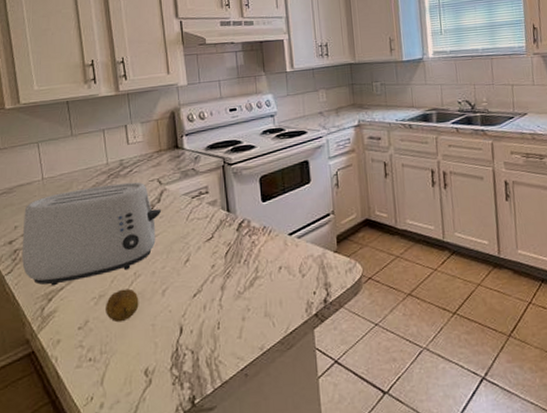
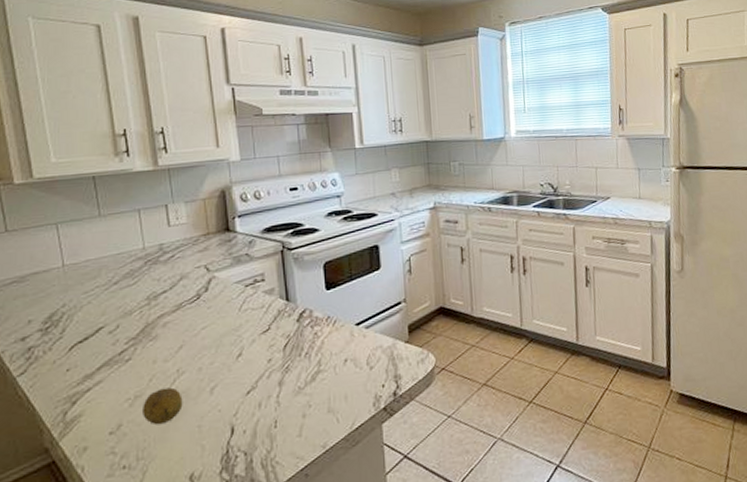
toaster: present [22,182,162,286] -> none [38,268,210,387]

